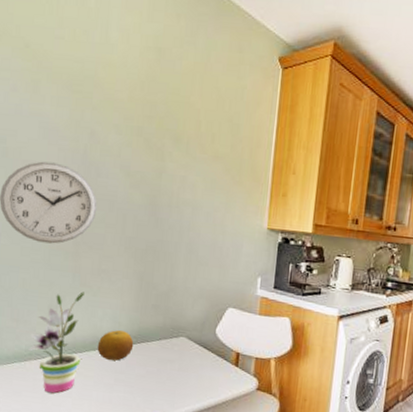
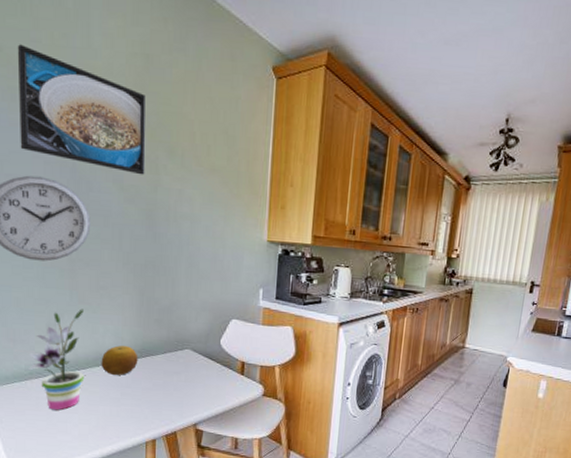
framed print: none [38,41,156,162] -> present [17,44,146,175]

